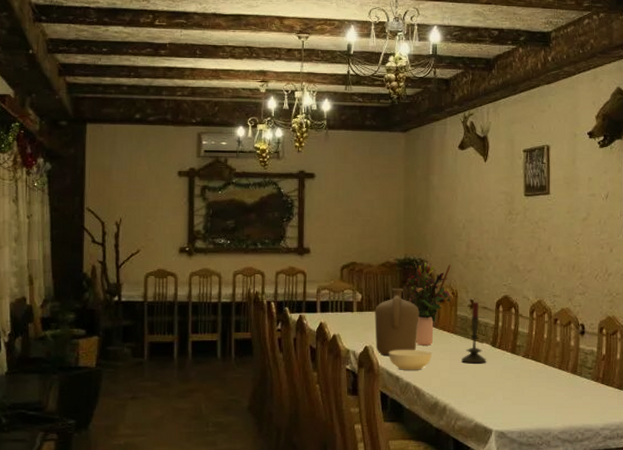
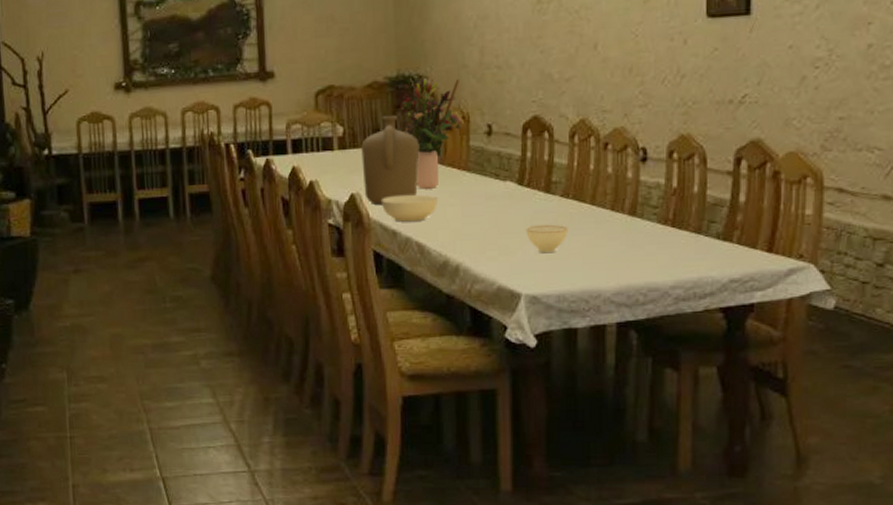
candle: present [461,300,487,364] -> none [477,125,512,209]
bowl: none [497,377,529,399] -> present [526,224,570,254]

